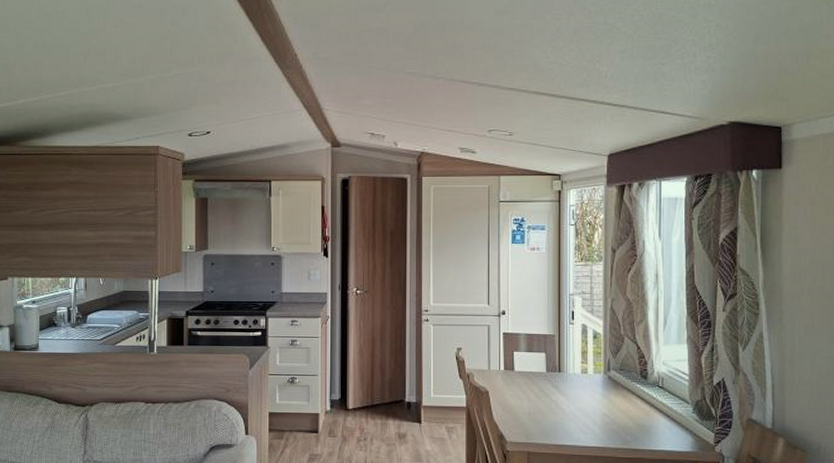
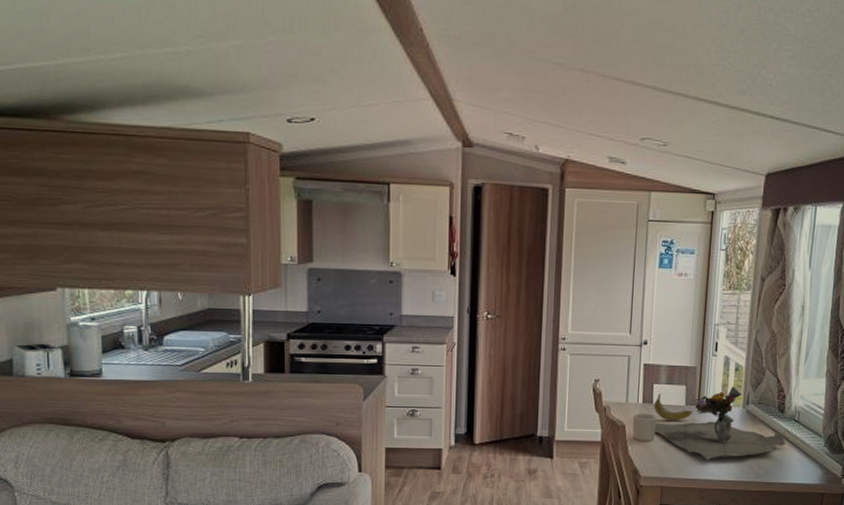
mug: none [495,380,519,408] -> present [632,413,657,442]
fruit: none [515,361,554,388] -> present [653,393,692,421]
flower arrangement: none [517,353,652,426] -> present [654,386,786,461]

